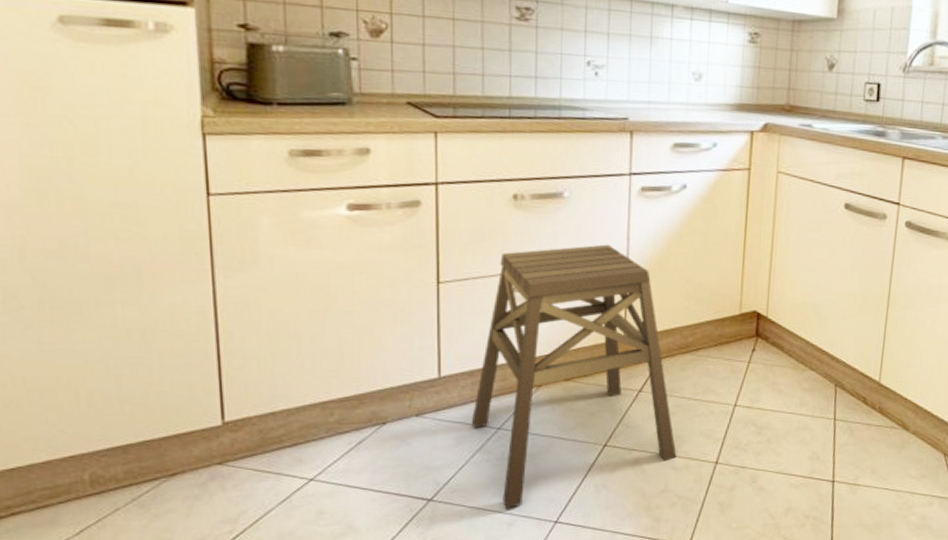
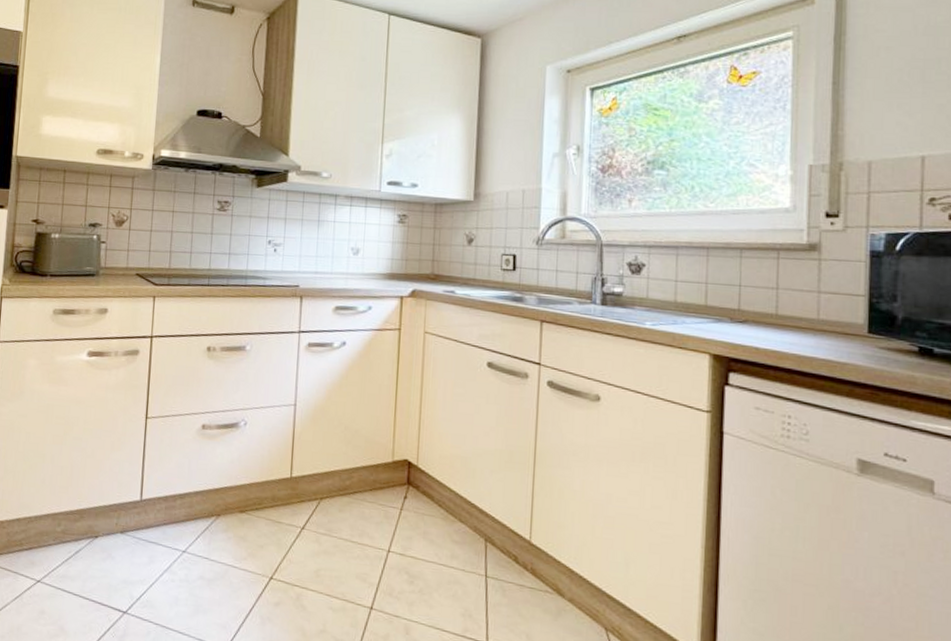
stool: present [471,244,677,509] -> none [162,391,335,630]

